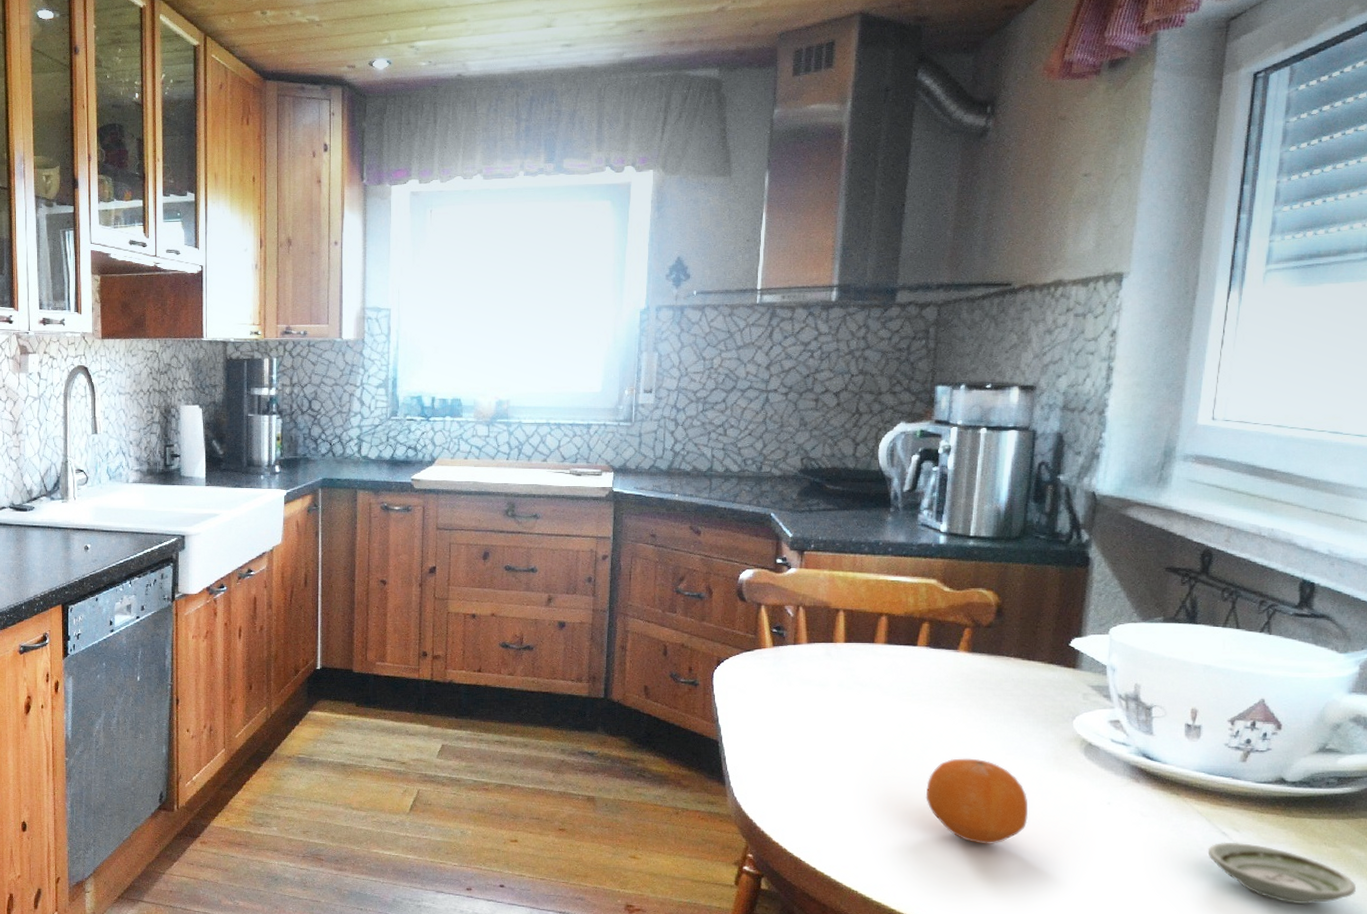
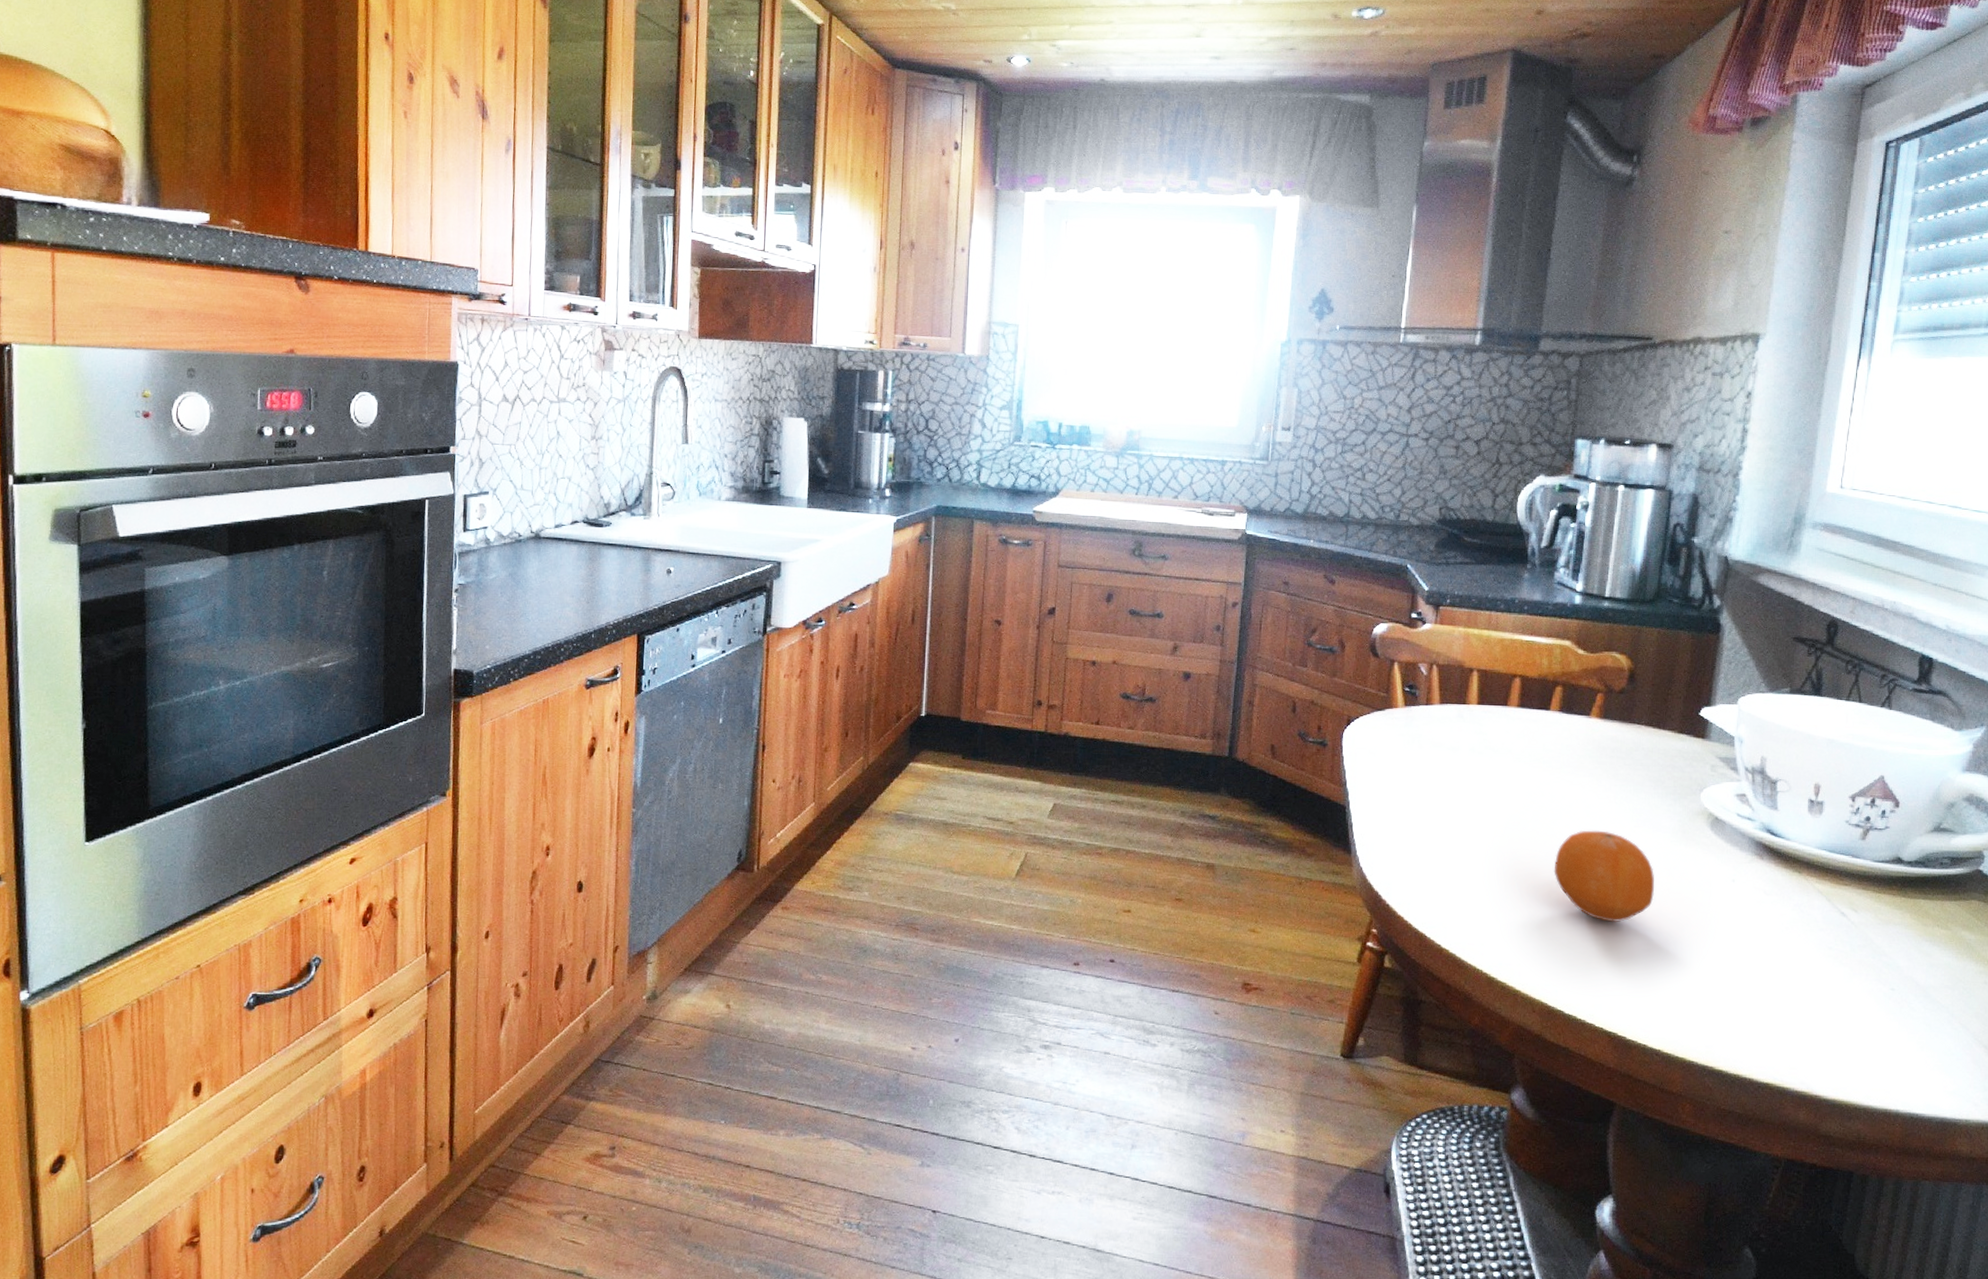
saucer: present [1207,842,1357,904] -> none [1827,922,1967,988]

